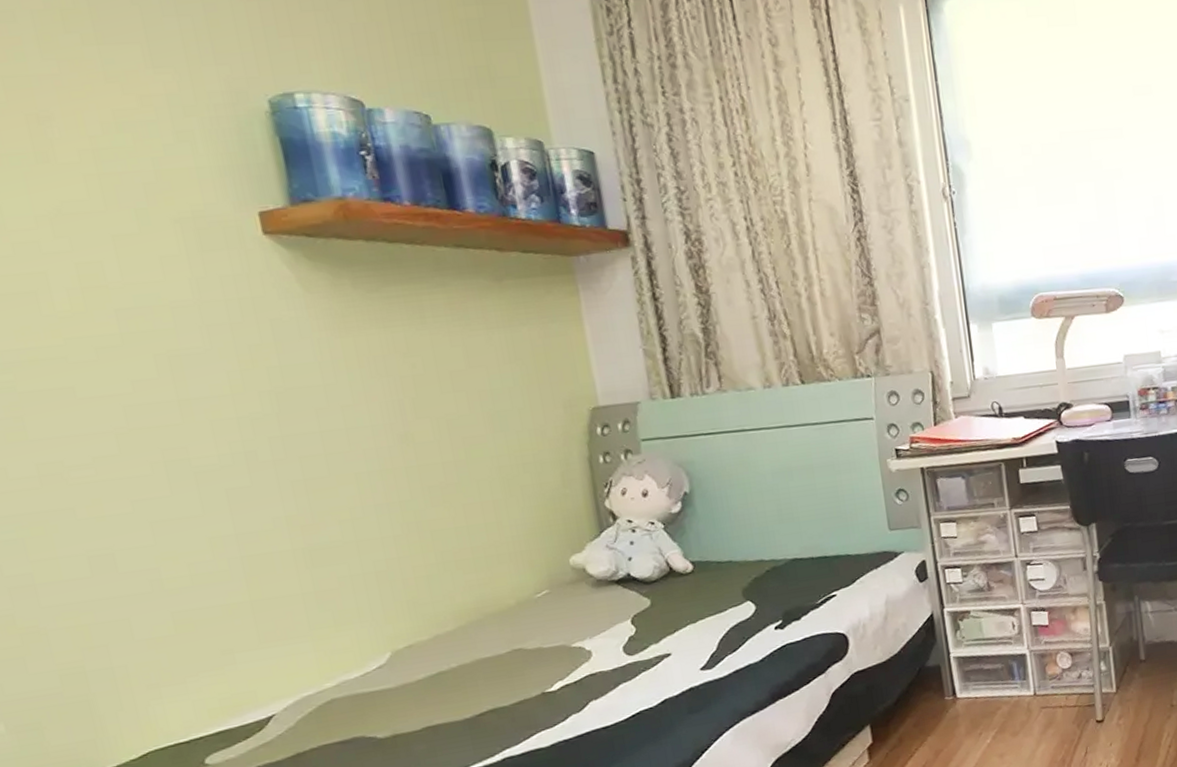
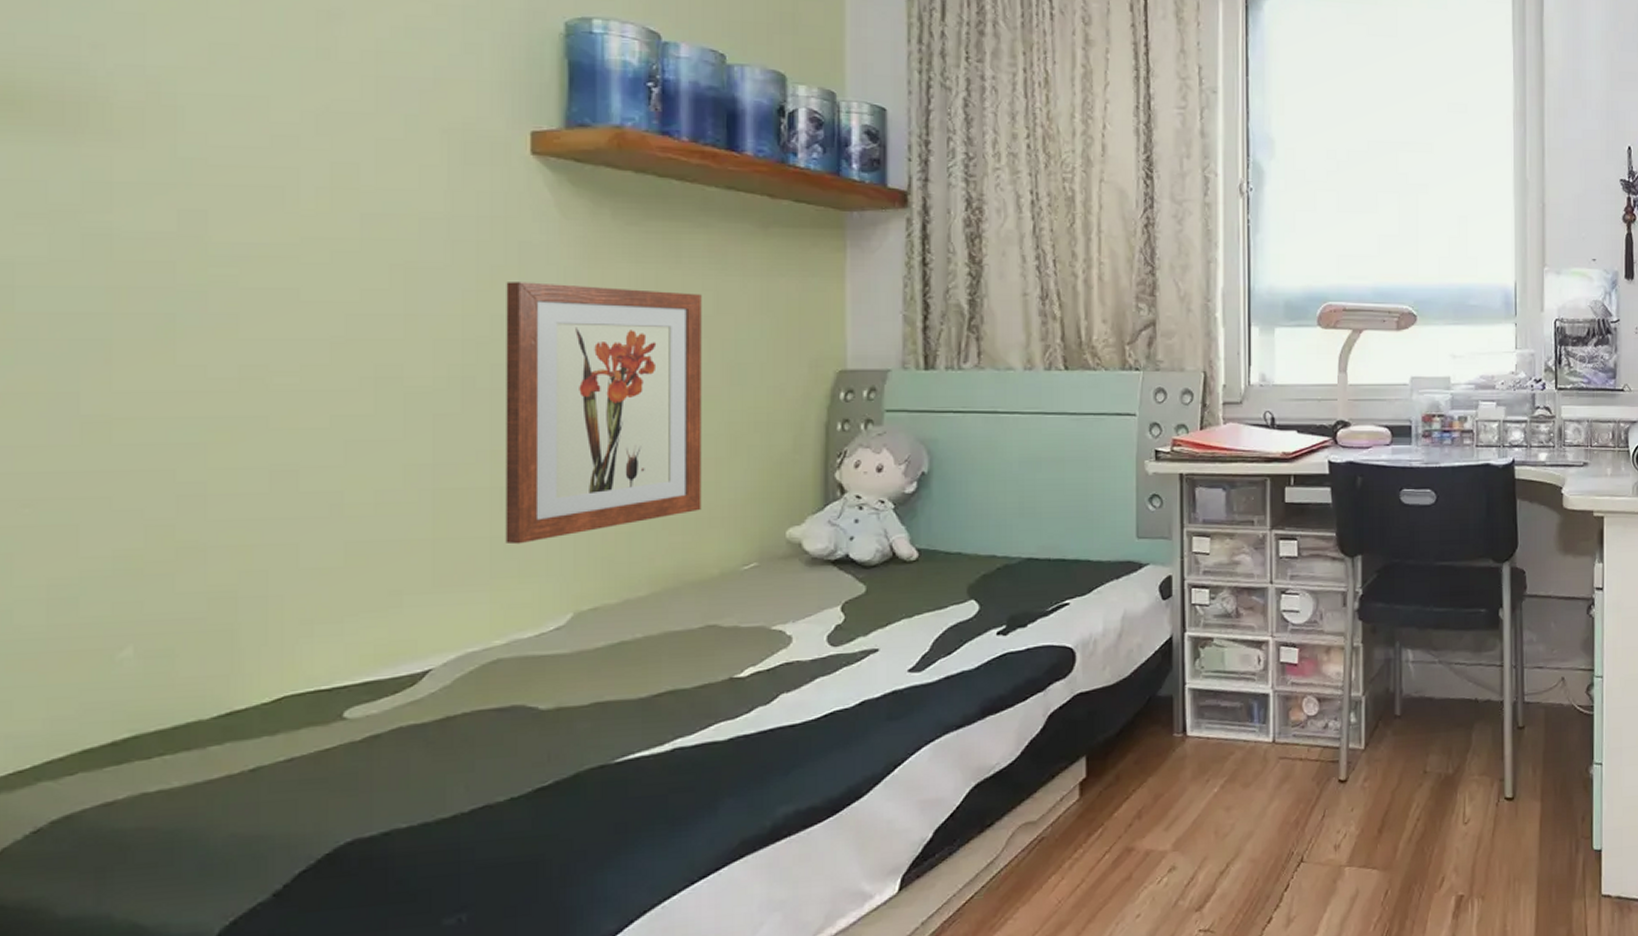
wall art: none [266,350,489,598] -> present [505,282,702,545]

